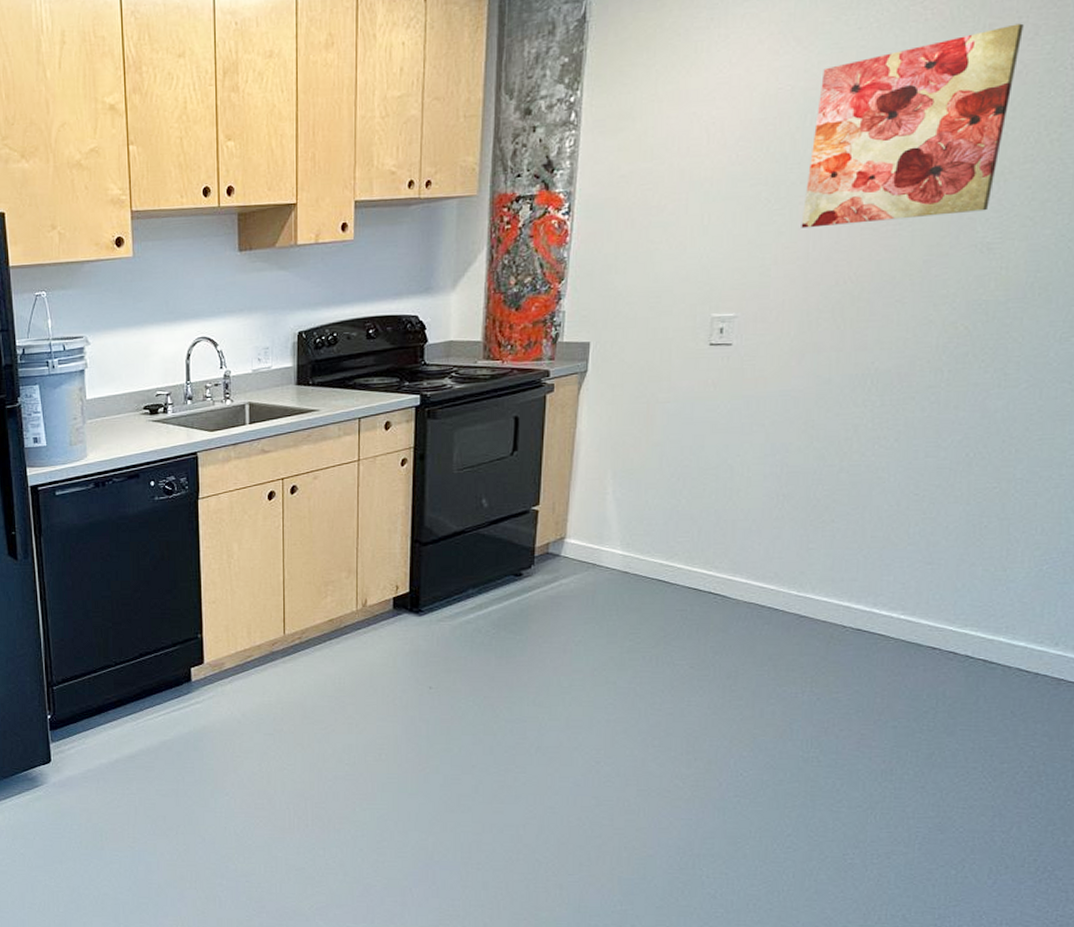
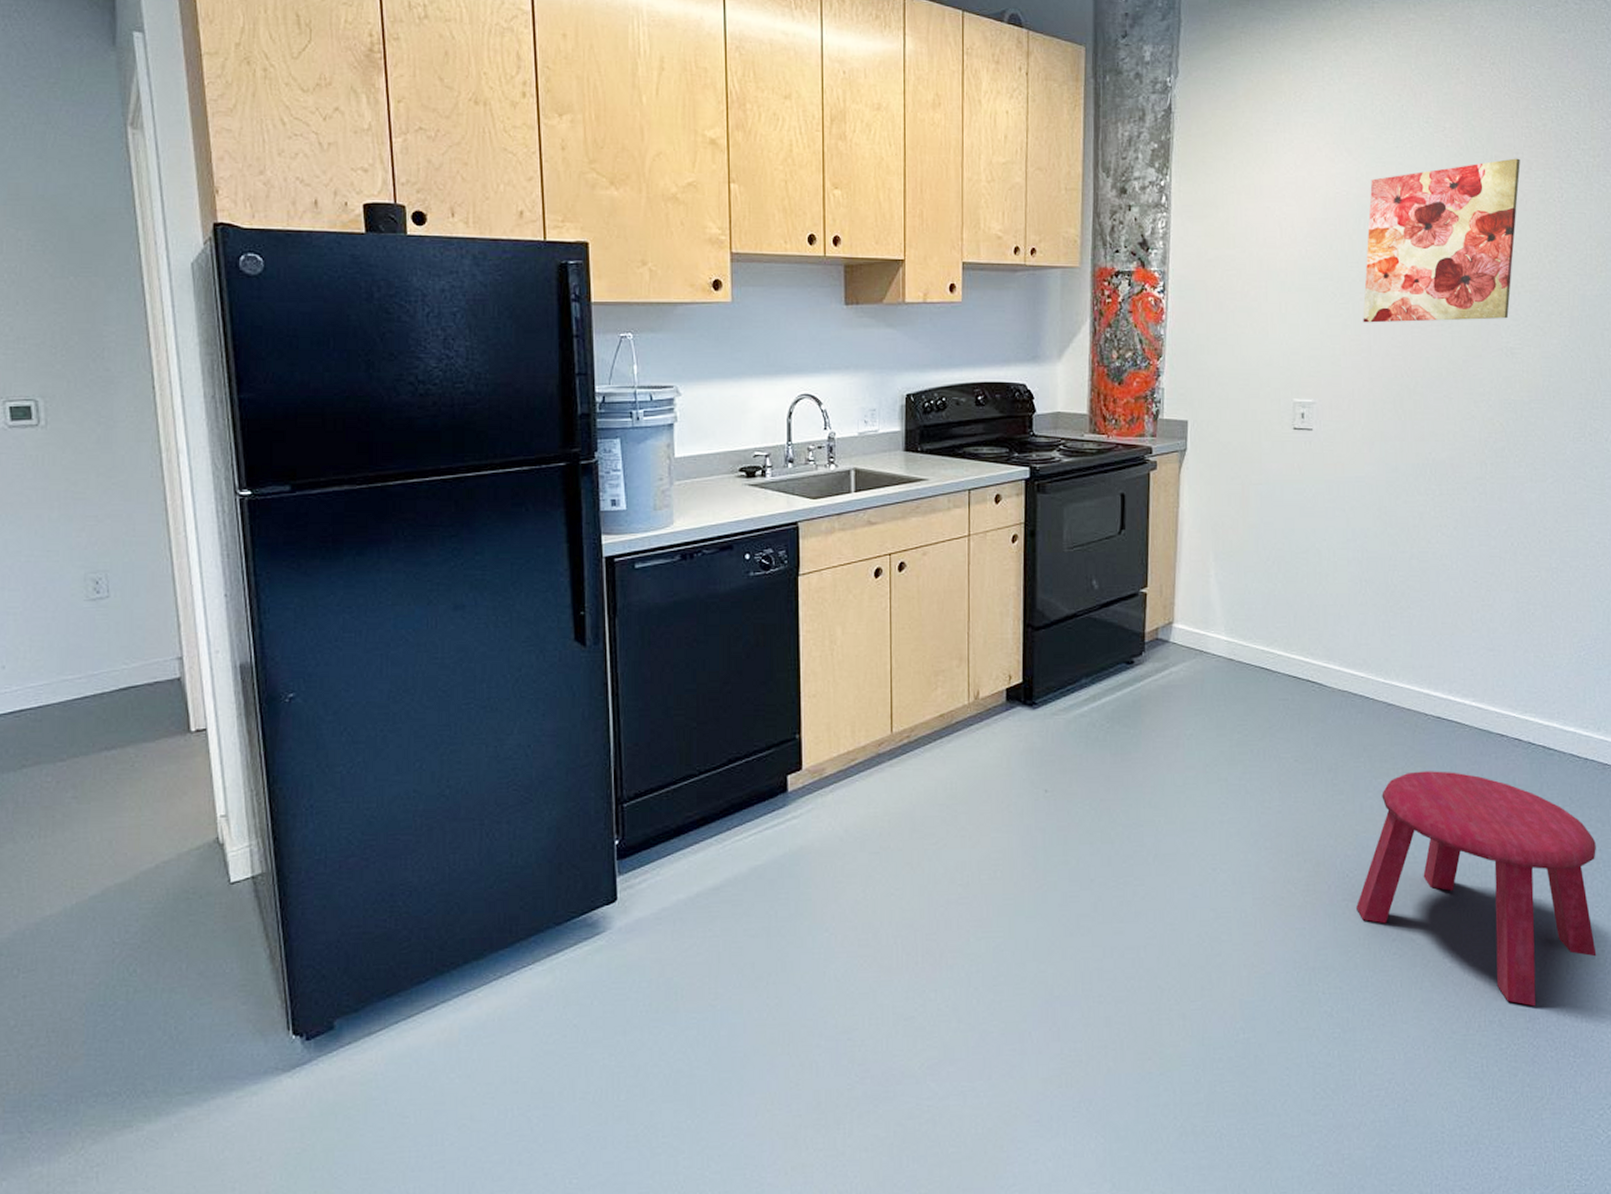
stool: none [749,681,1039,906] -> present [1356,771,1597,1007]

